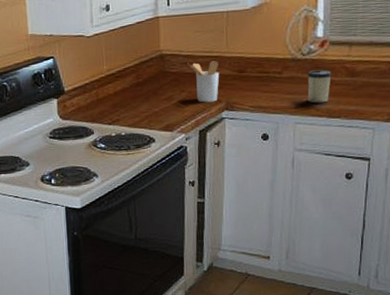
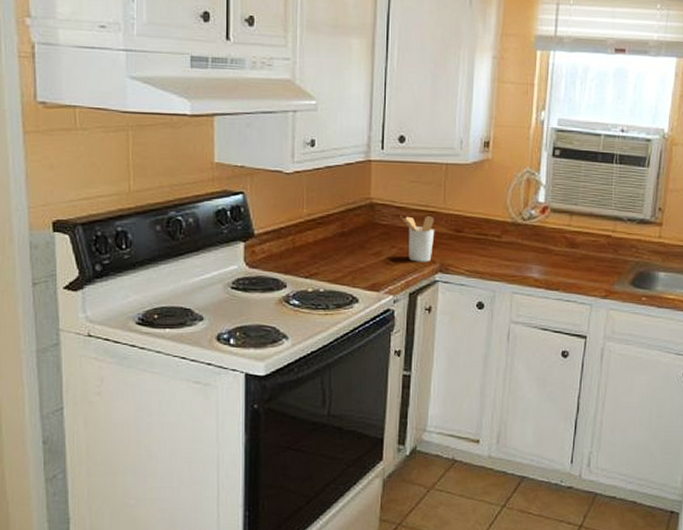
cup: present [307,70,332,103] -> none [526,237,551,273]

